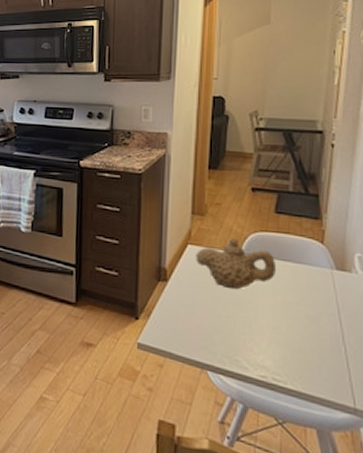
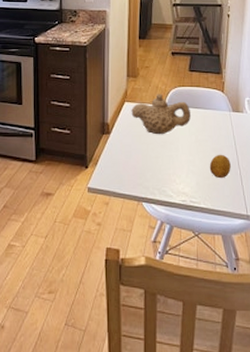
fruit: none [300,322,332,354] -> present [209,154,231,178]

